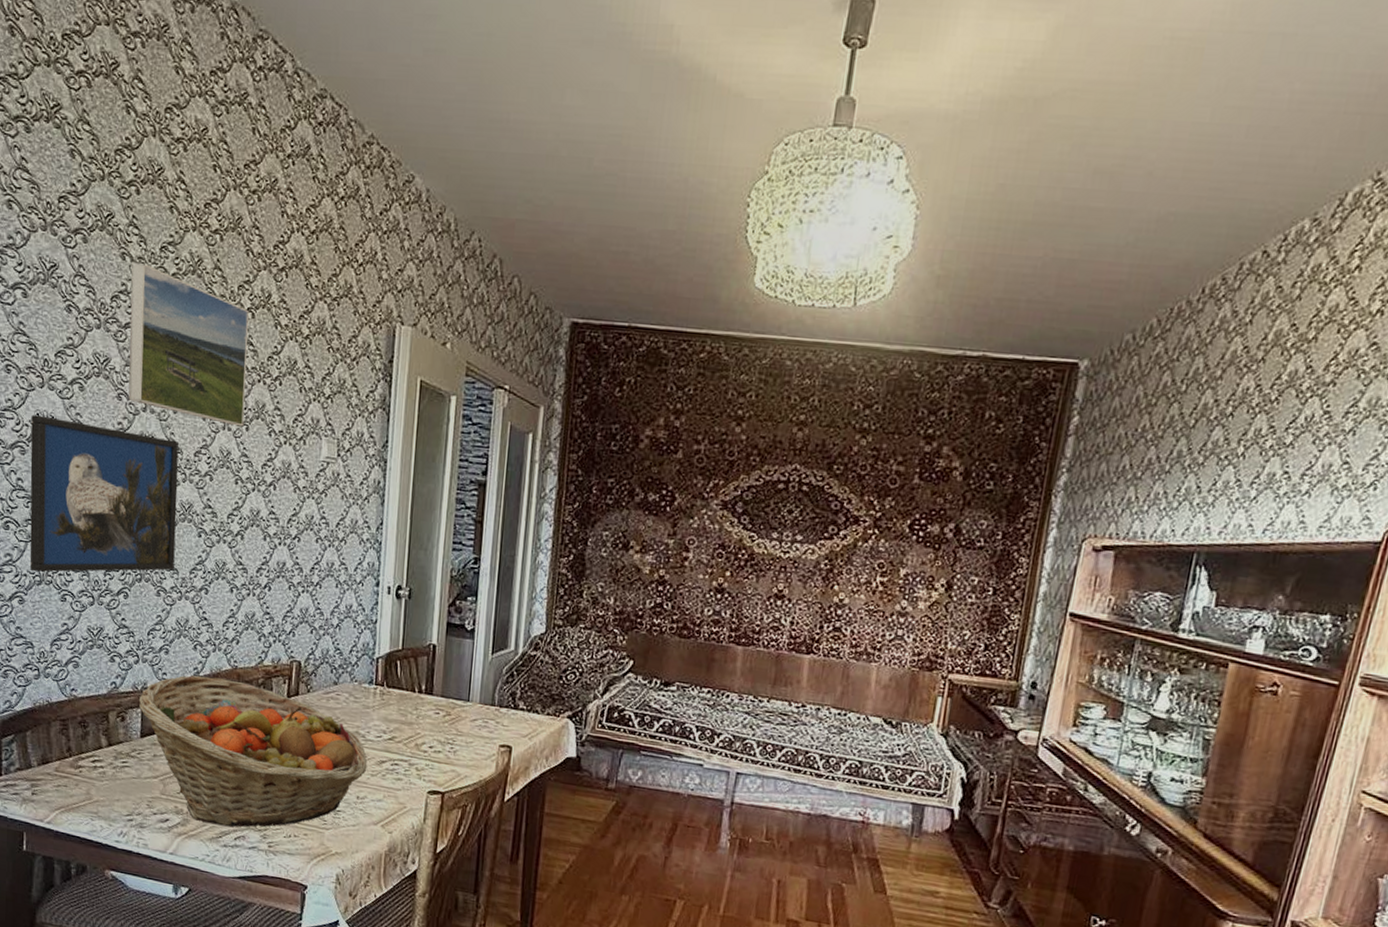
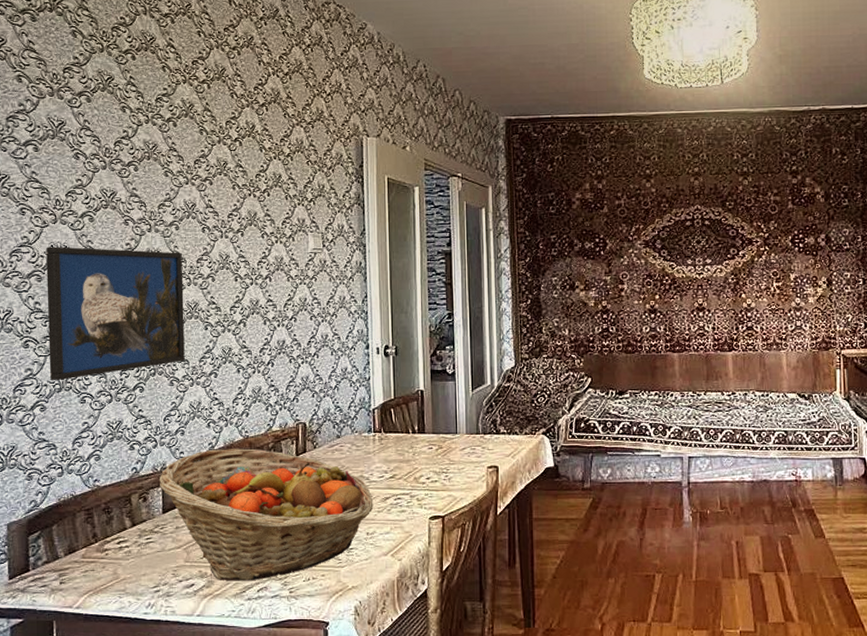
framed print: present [128,263,249,427] -> none [131,113,239,234]

